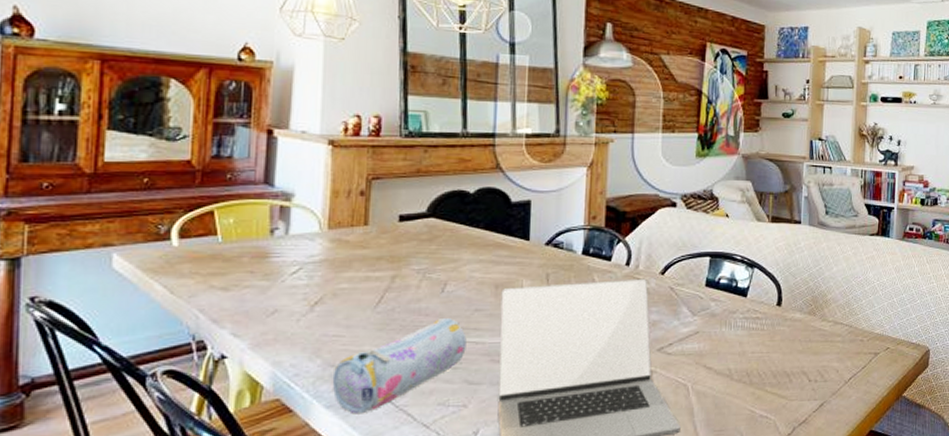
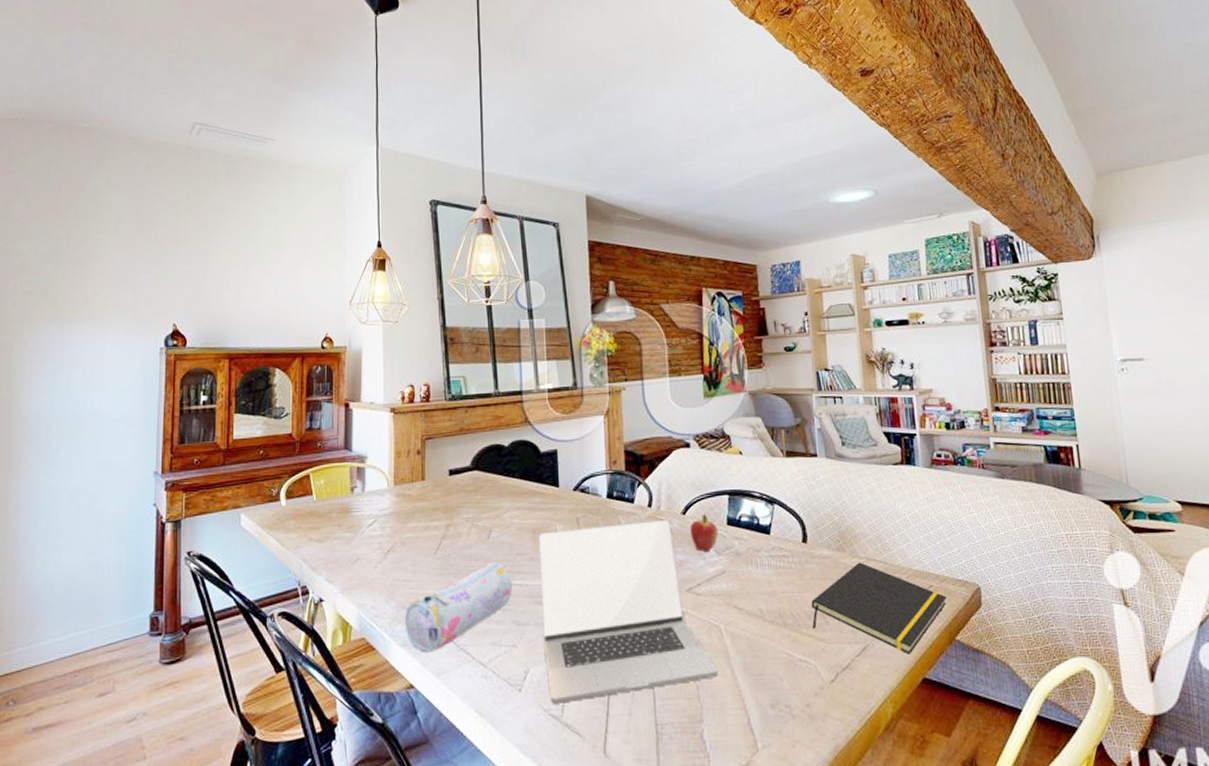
fruit: none [667,274,696,313] -> present [690,513,719,553]
notepad: none [777,325,900,410] -> present [811,562,947,654]

